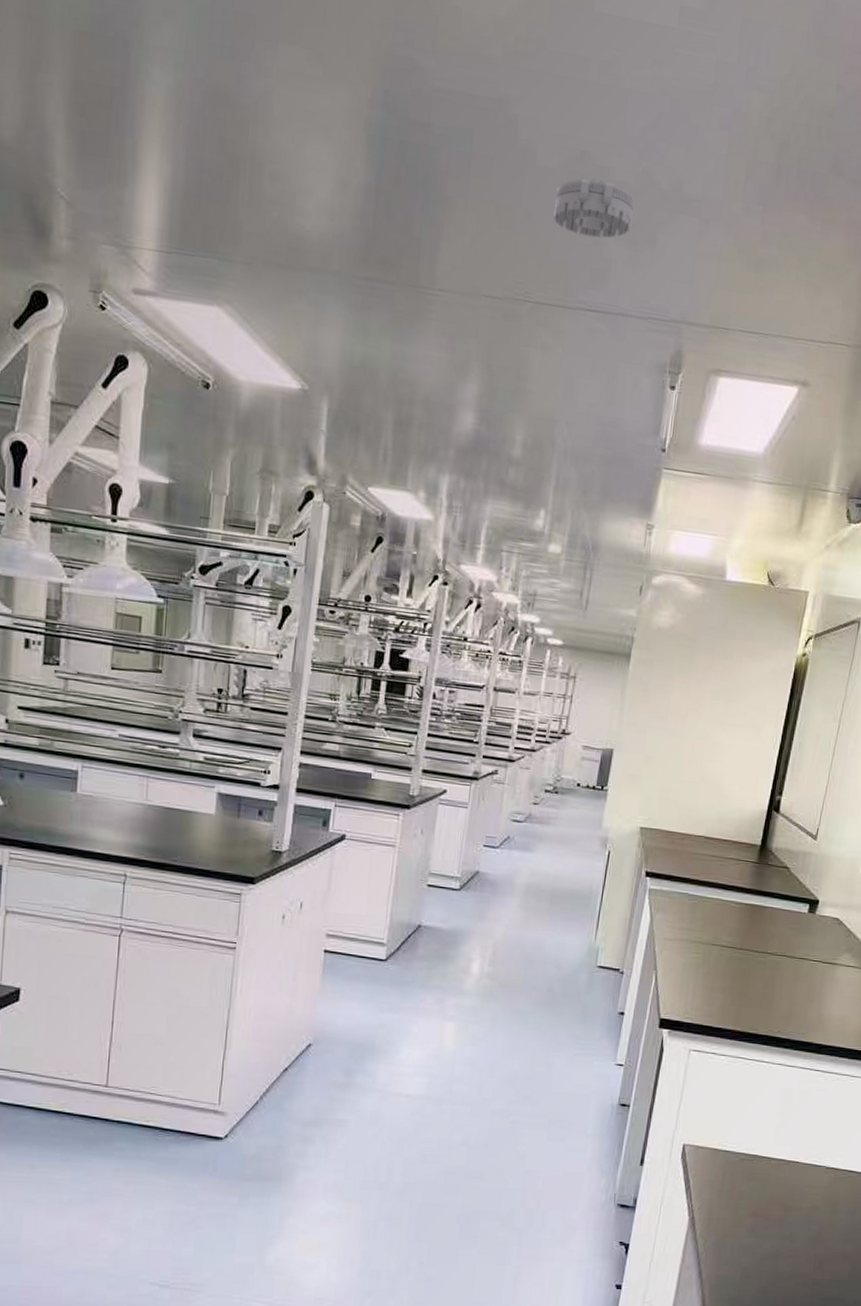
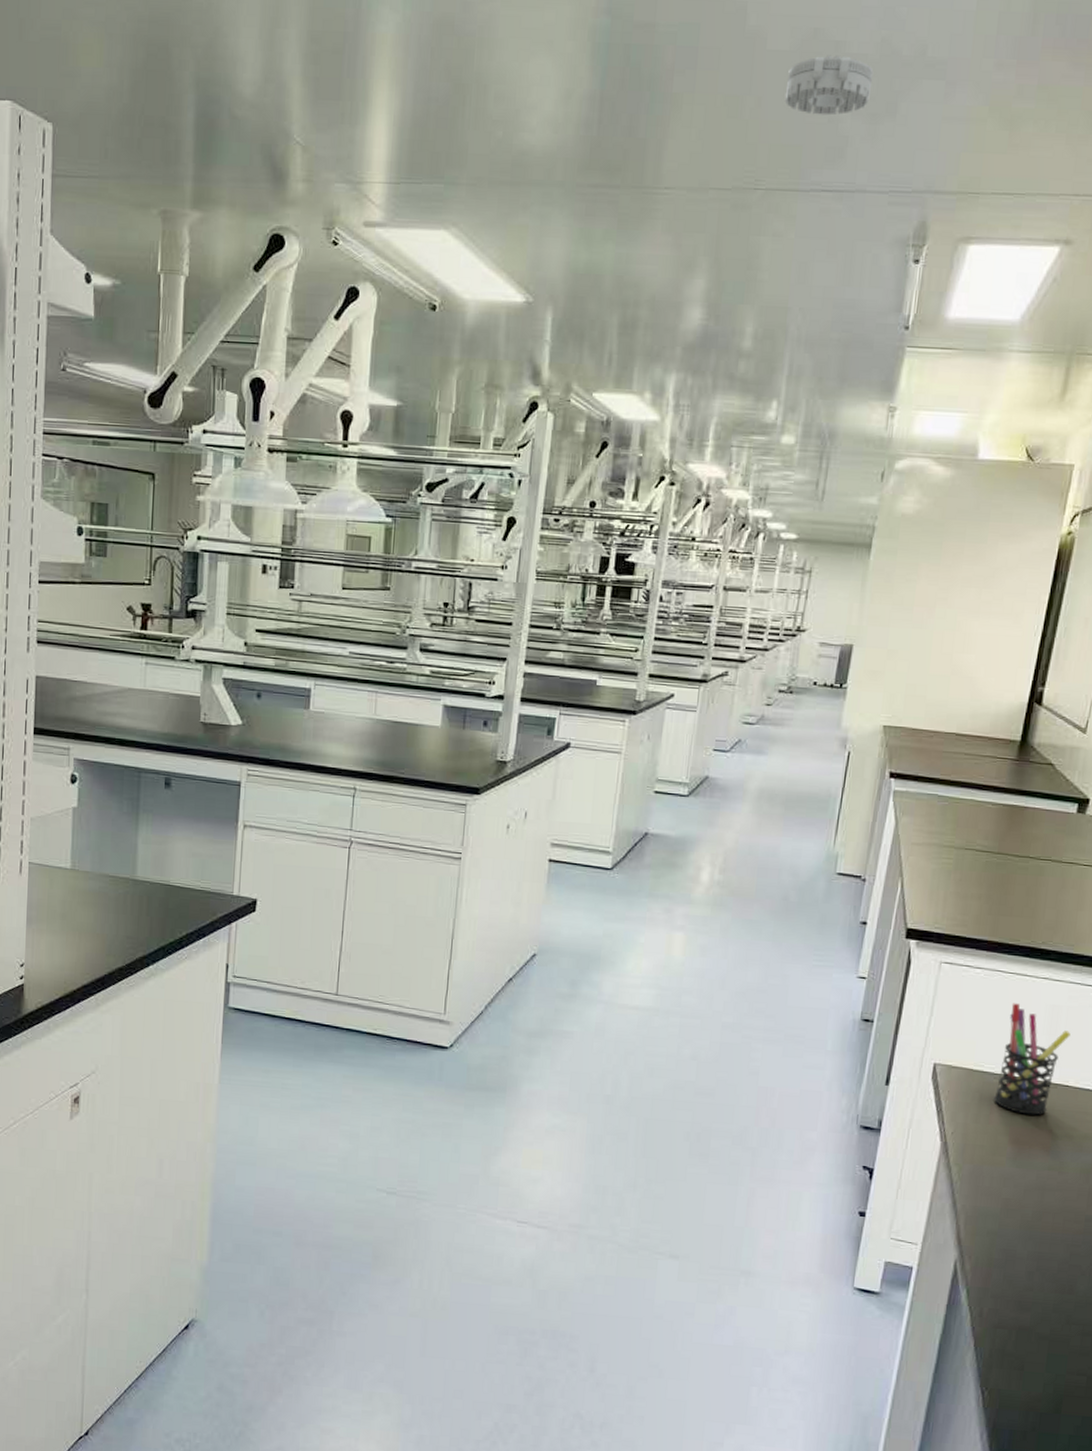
pen holder: none [735,1087,801,1190] -> present [994,1003,1071,1116]

